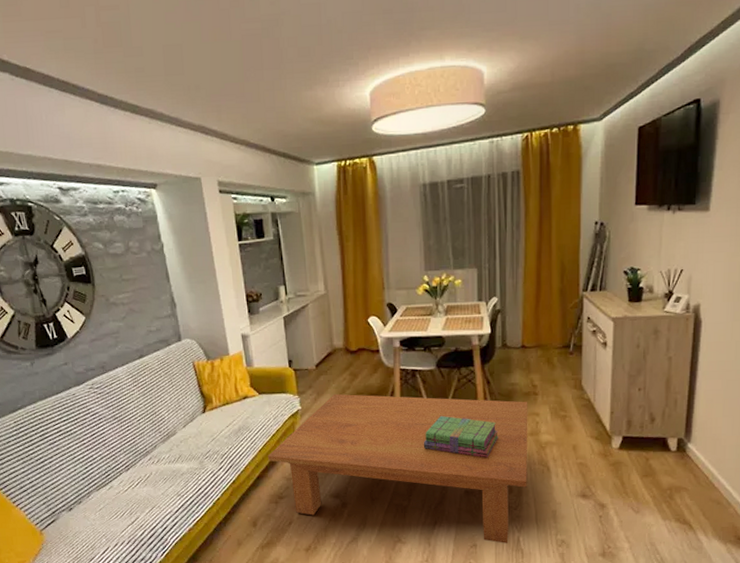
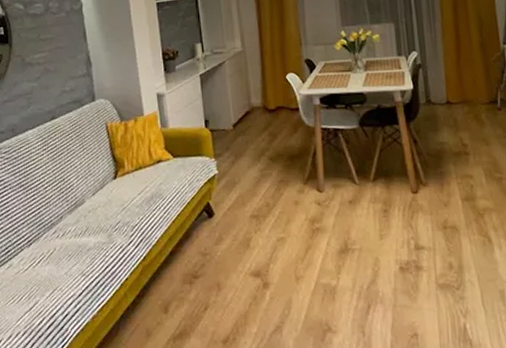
coffee table: present [268,393,528,543] -> none [182,156,468,332]
stack of books: present [423,415,498,458] -> none [350,179,431,228]

